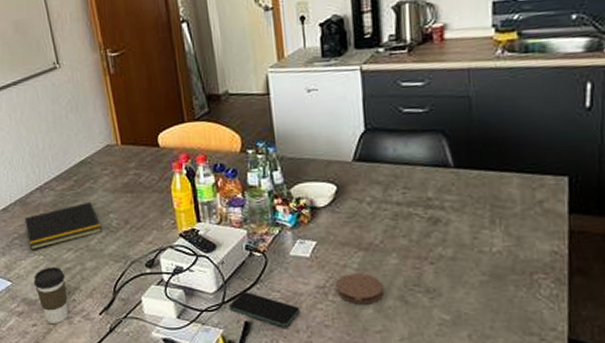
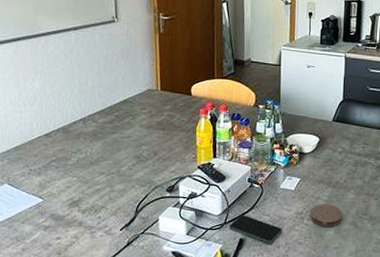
notepad: present [24,201,102,251] -> none [64,134,133,172]
coffee cup: present [33,266,69,323] -> none [63,187,95,237]

